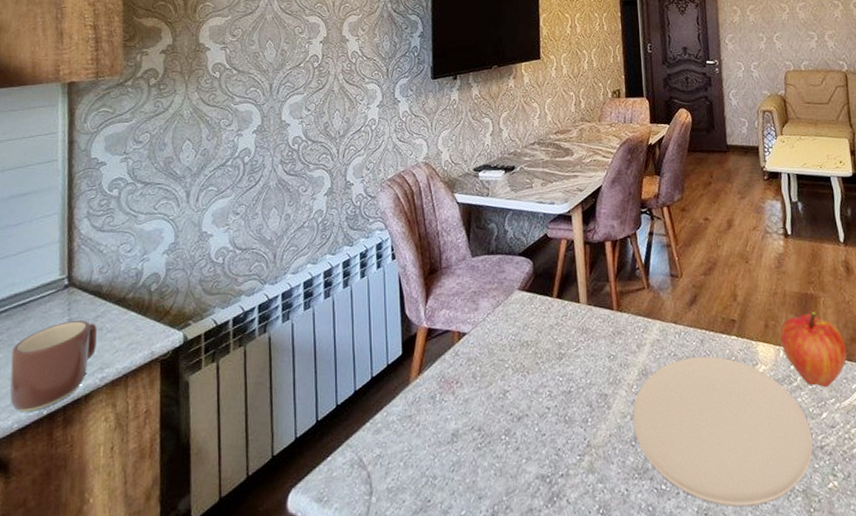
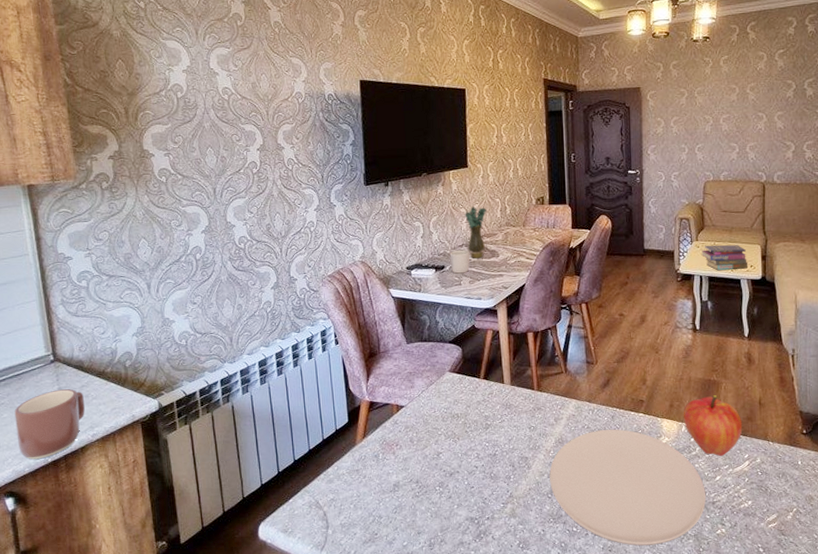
mug: none [520,148,542,175] -> present [449,249,470,274]
vase: none [537,98,560,157] -> present [465,204,487,258]
books: none [787,139,837,168] -> present [702,244,747,271]

